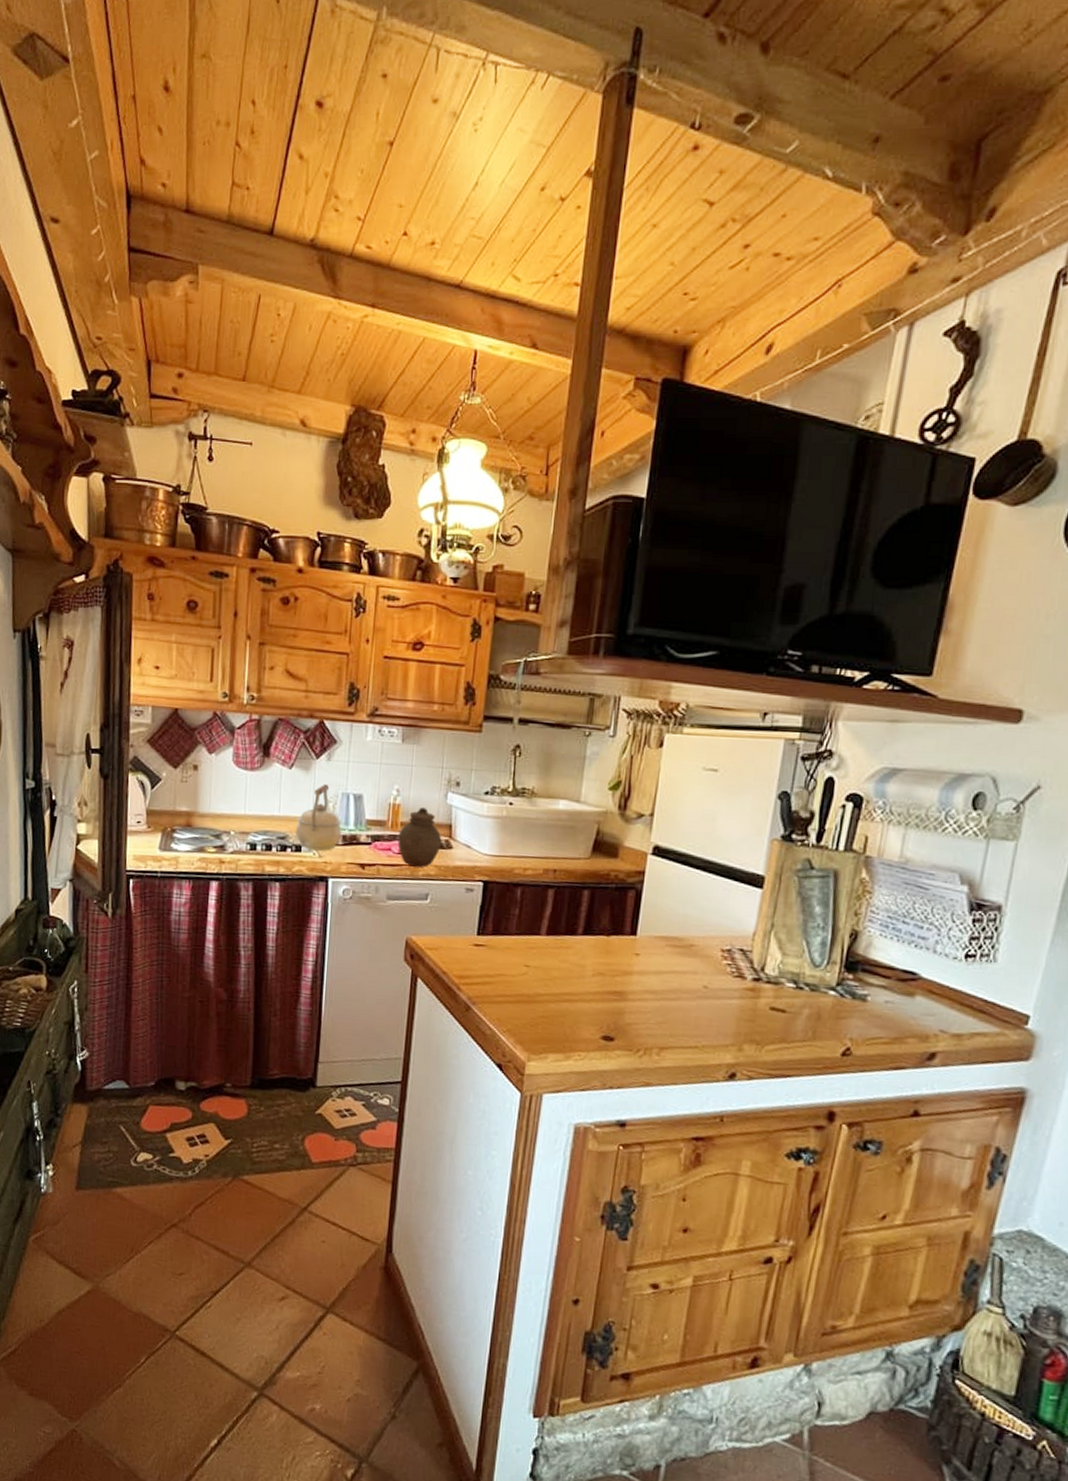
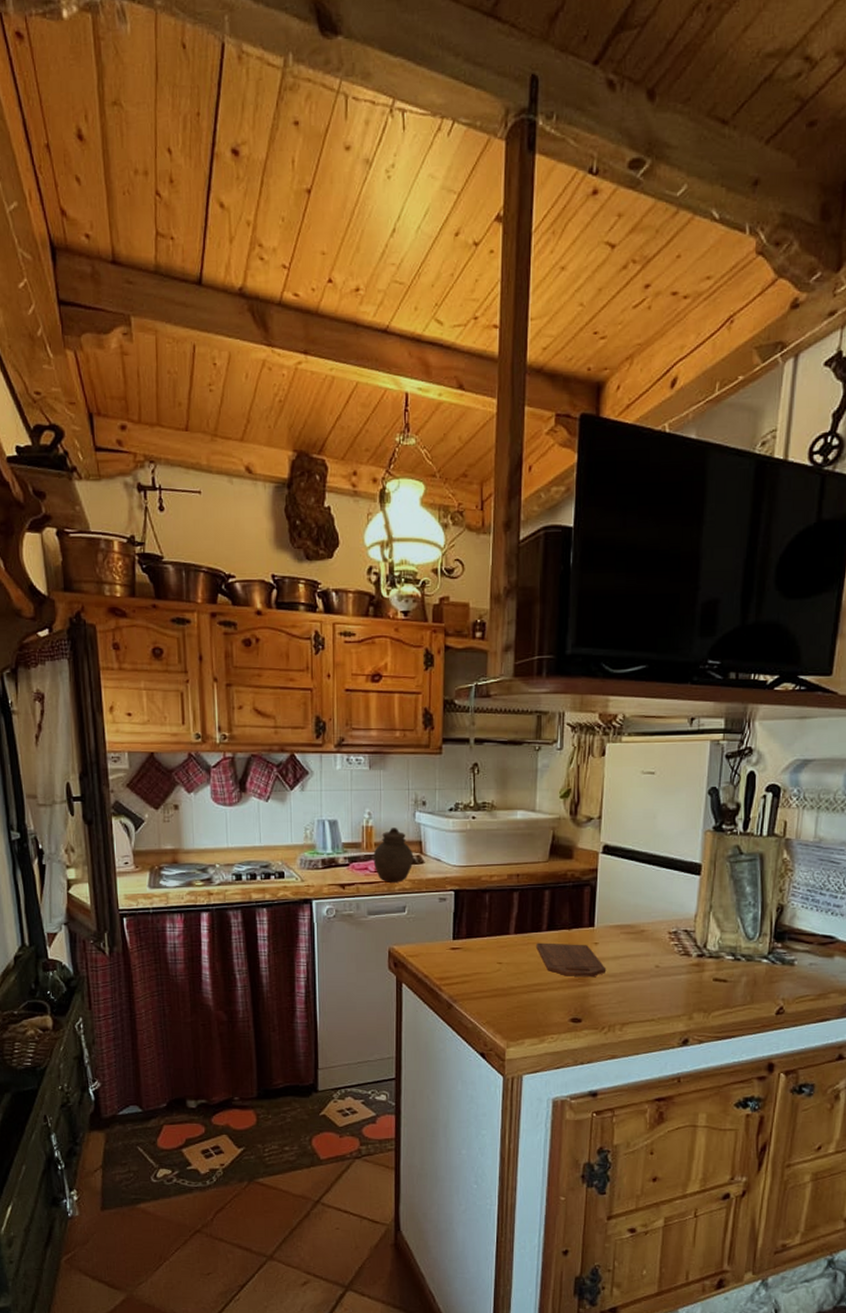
kettle: present [295,784,342,851] -> none [276,813,320,875]
cutting board: none [569,947,647,992] -> present [536,943,607,976]

